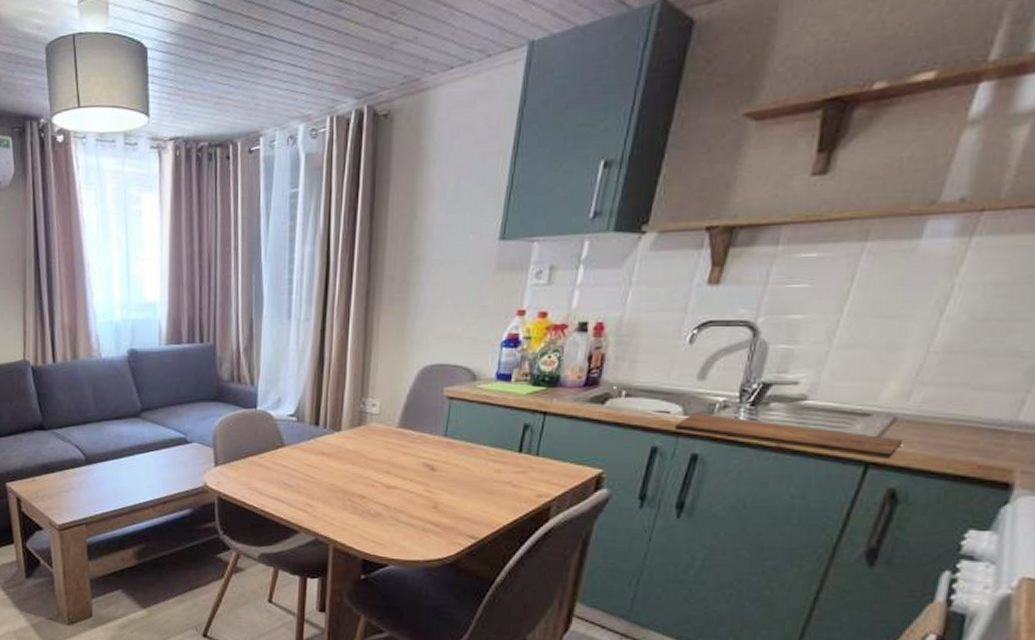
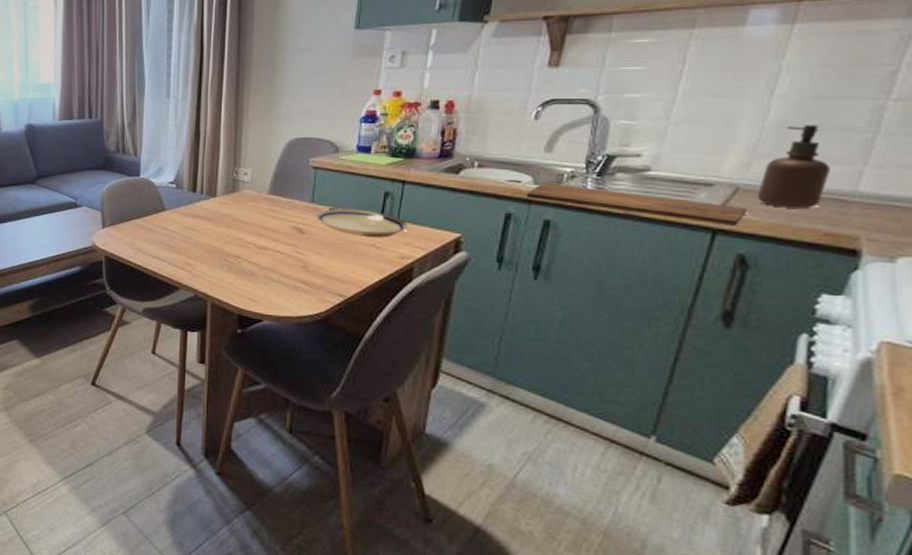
plate: none [448,443,548,474] -> present [315,208,408,237]
soap dispenser: none [914,349,992,440] -> present [757,125,830,208]

